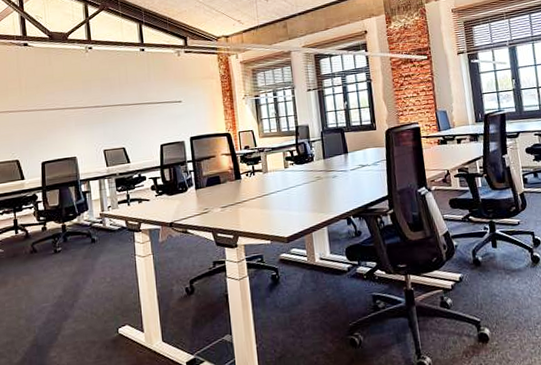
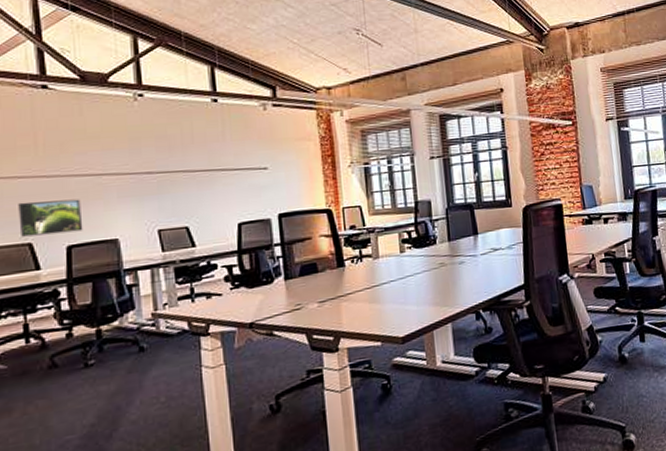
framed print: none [10,127,53,155] -> present [18,199,83,237]

